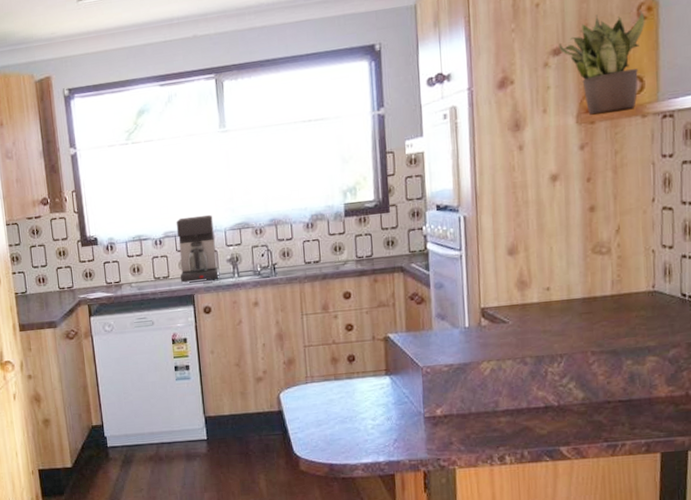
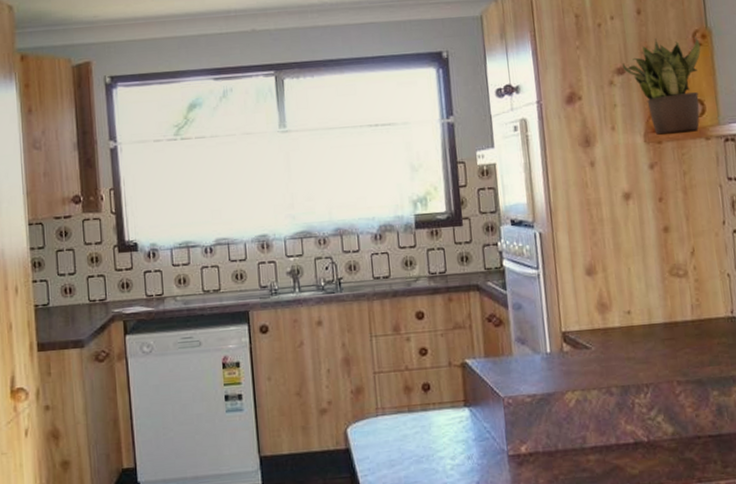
coffee maker: present [176,214,219,283] -> none [229,221,277,297]

